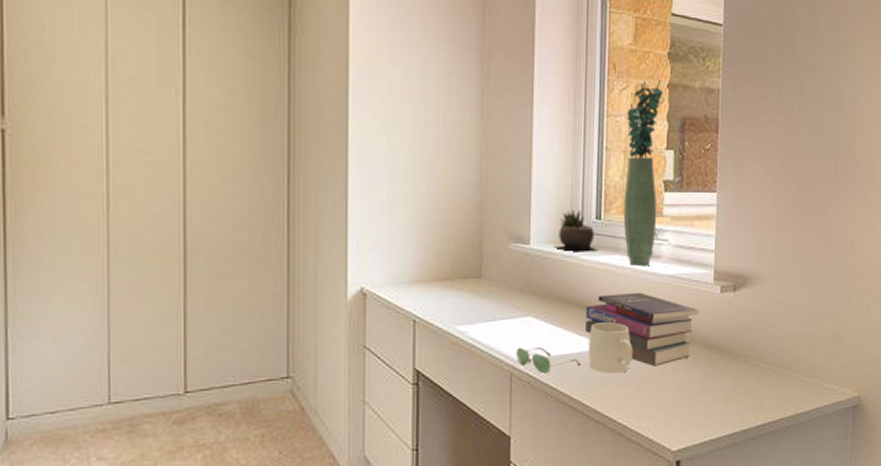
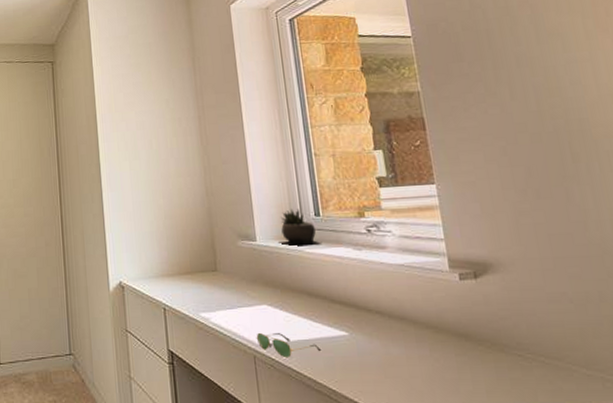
books: present [585,292,699,367] -> none [318,281,439,354]
mug: present [588,322,633,374] -> none [324,310,374,360]
vase: present [623,80,663,267] -> none [329,91,378,258]

